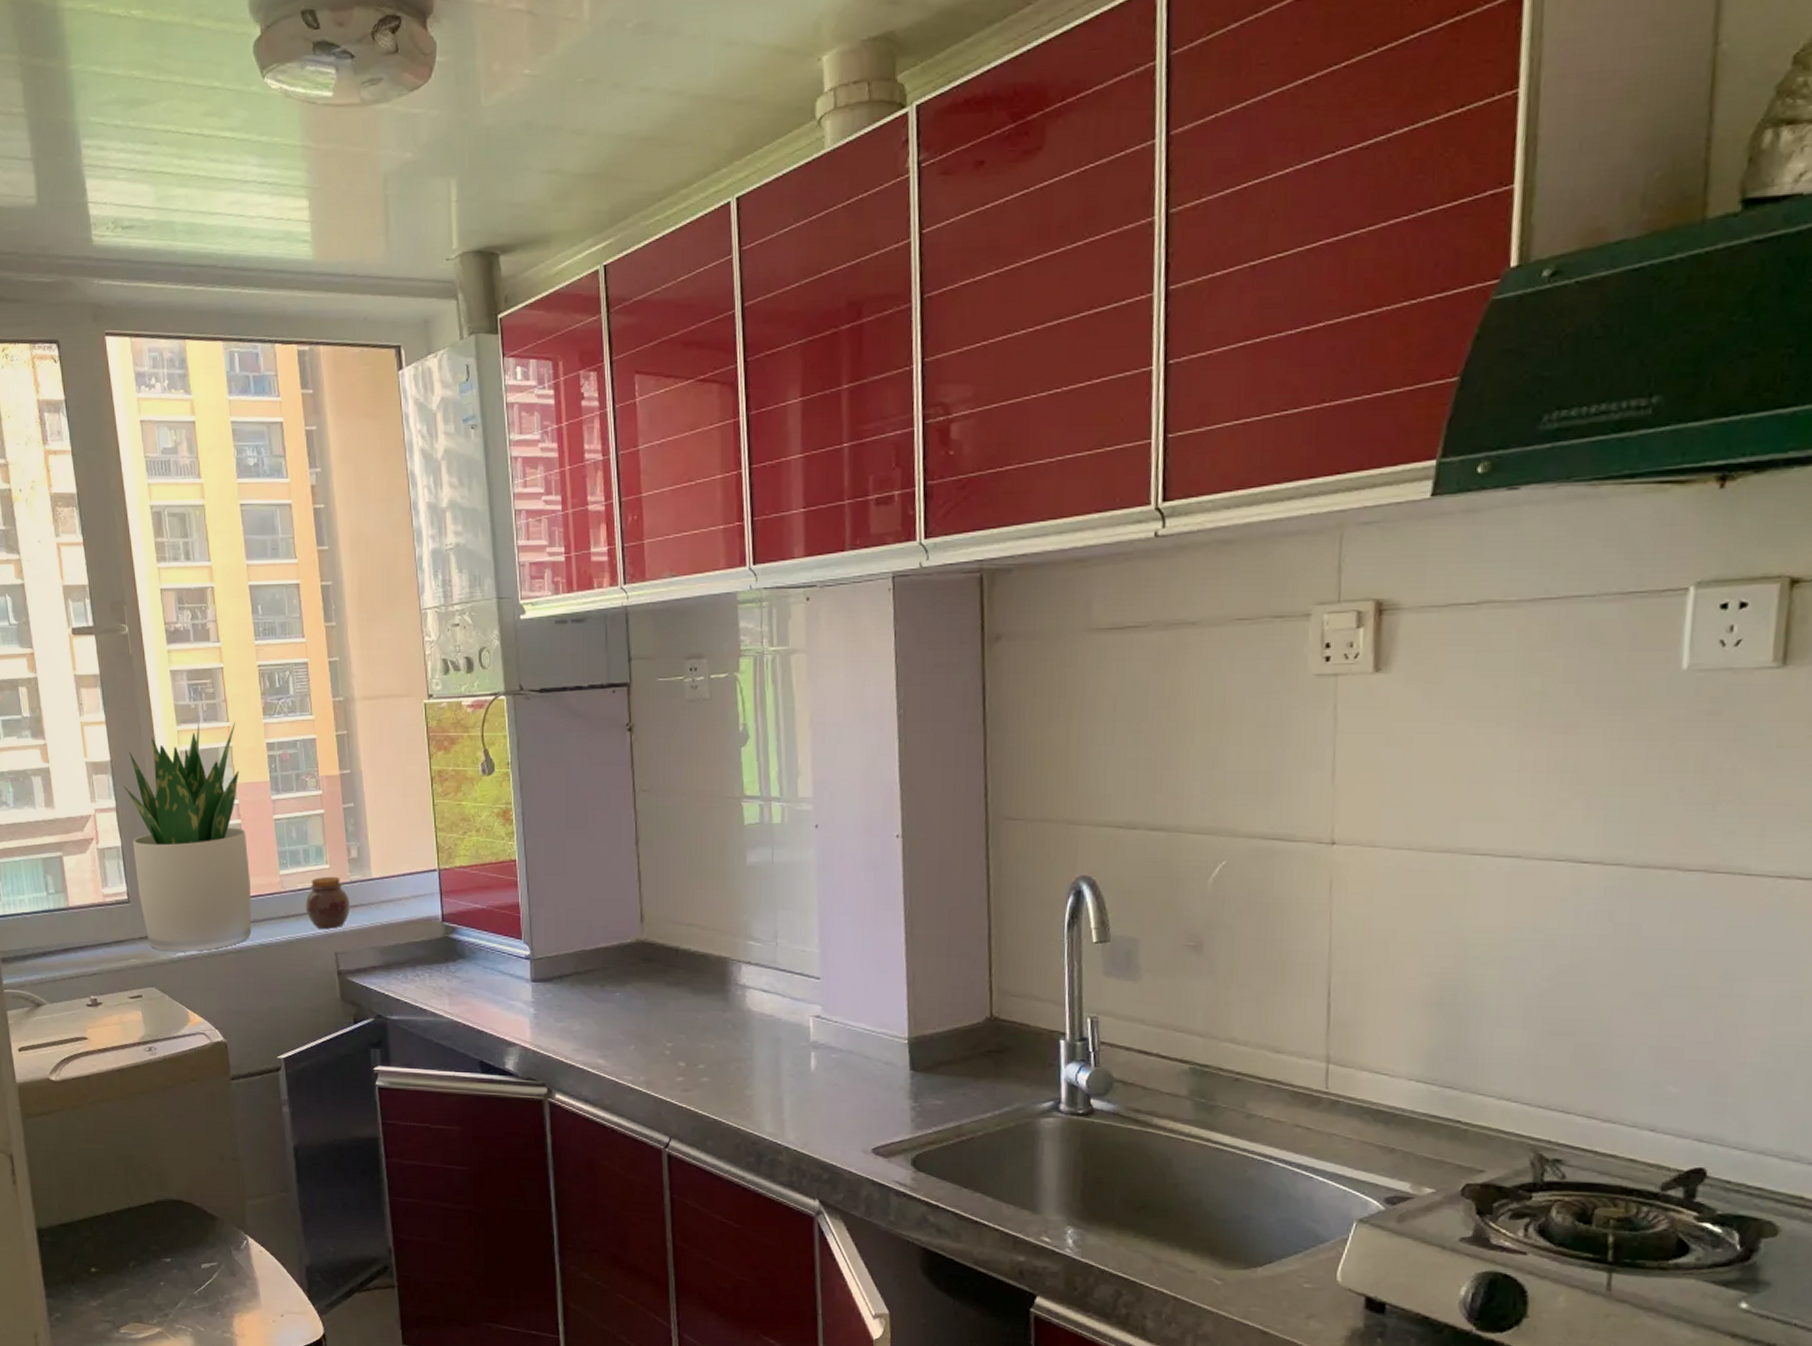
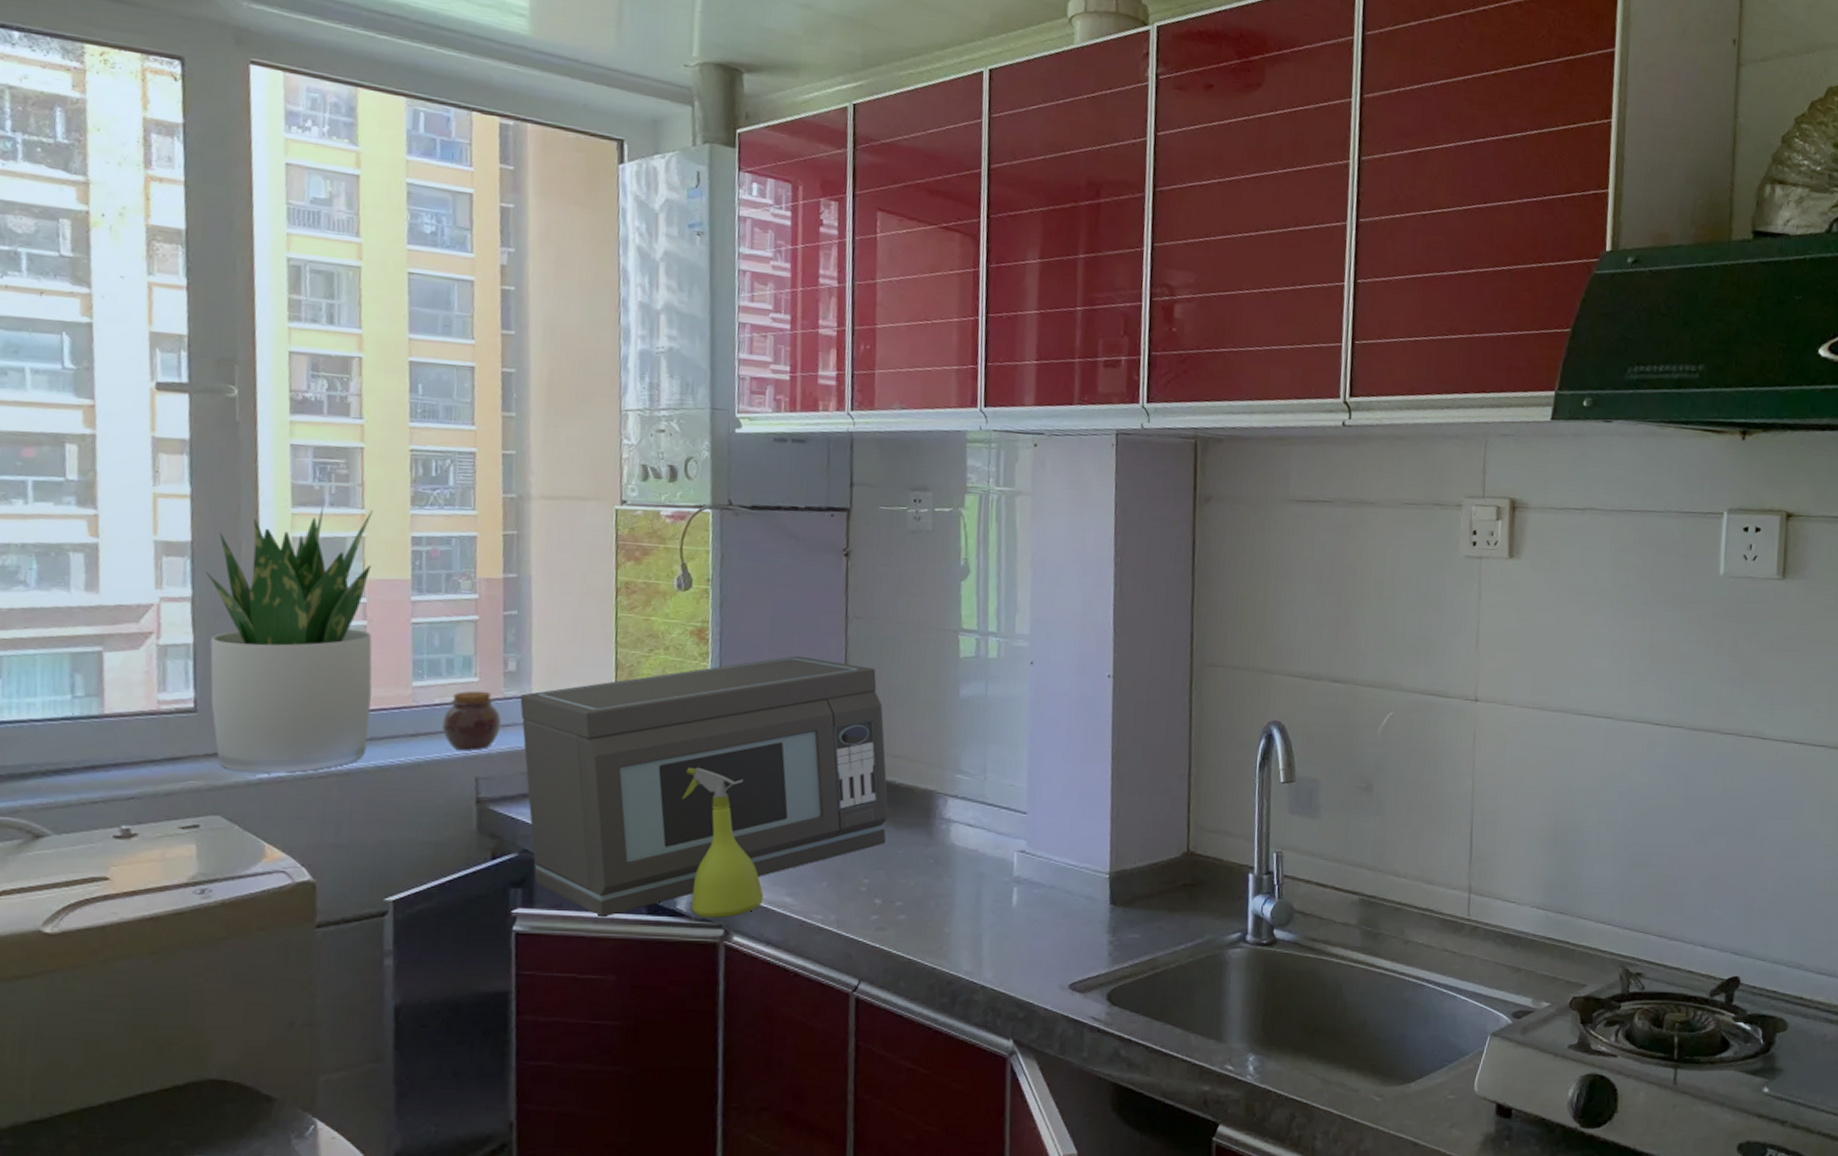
microwave: none [363,831,686,1076] -> present [520,656,889,918]
spray bottle: none [501,939,579,1078] -> present [681,767,764,918]

